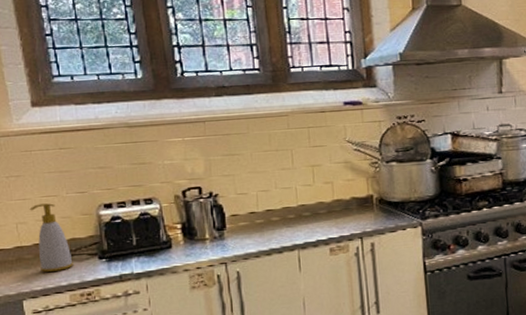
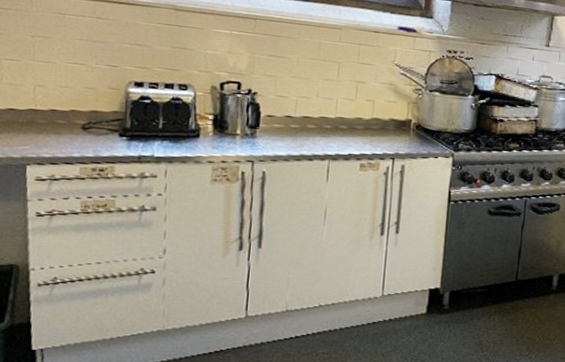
soap bottle: present [29,203,73,272] -> none [52,69,90,142]

